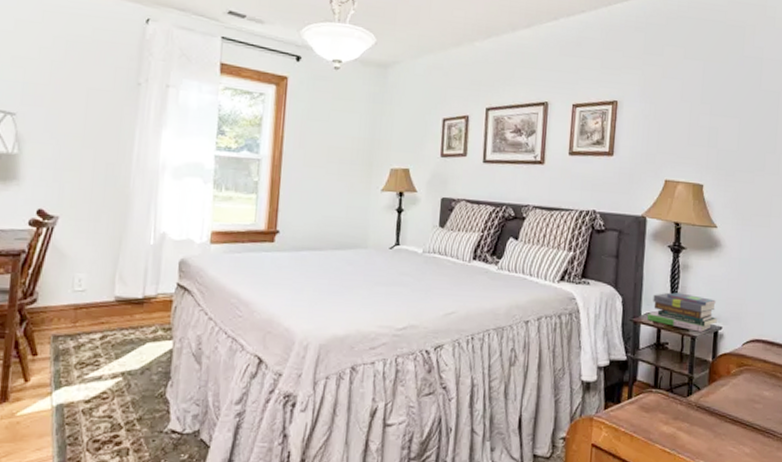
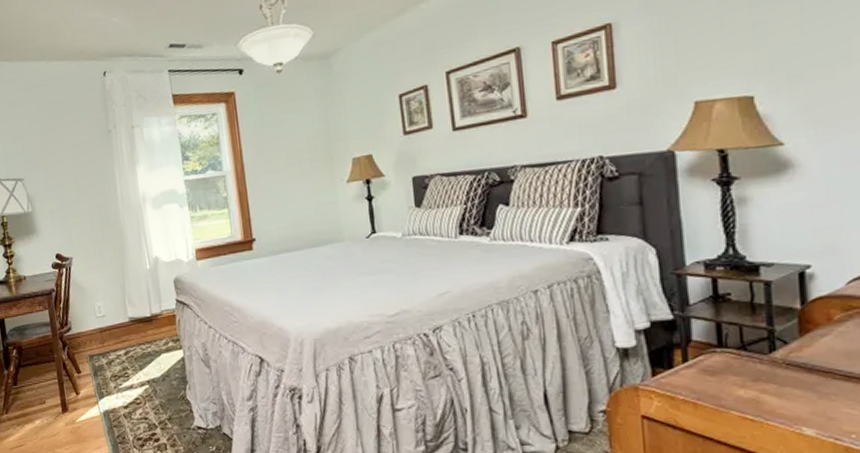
books: present [647,292,717,332] -> none [695,232,802,276]

